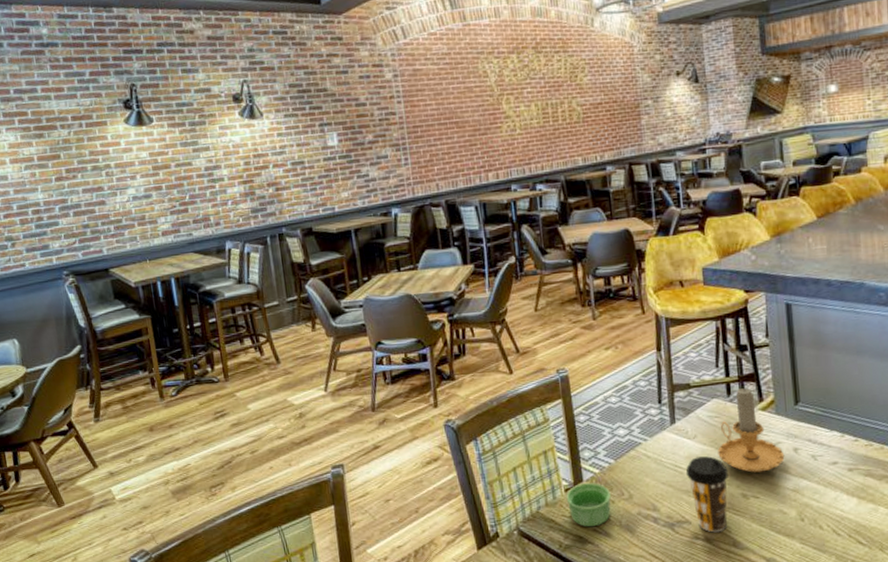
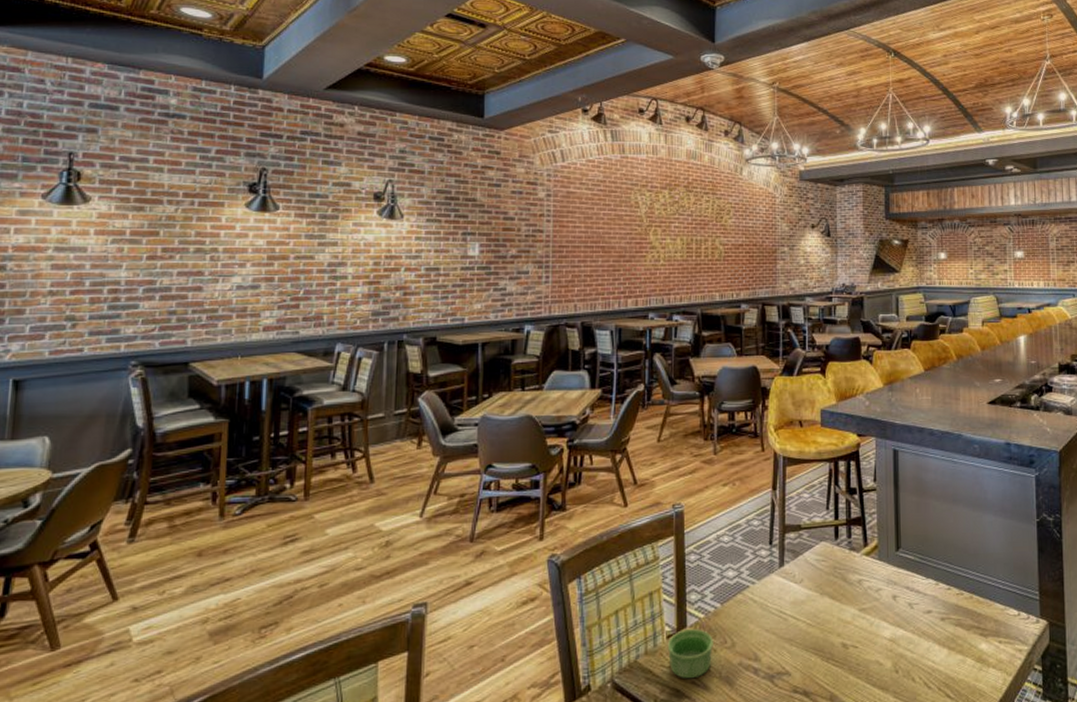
coffee cup: present [685,456,729,533] -> none [789,602,831,686]
candle: present [718,386,785,473] -> none [822,529,884,621]

